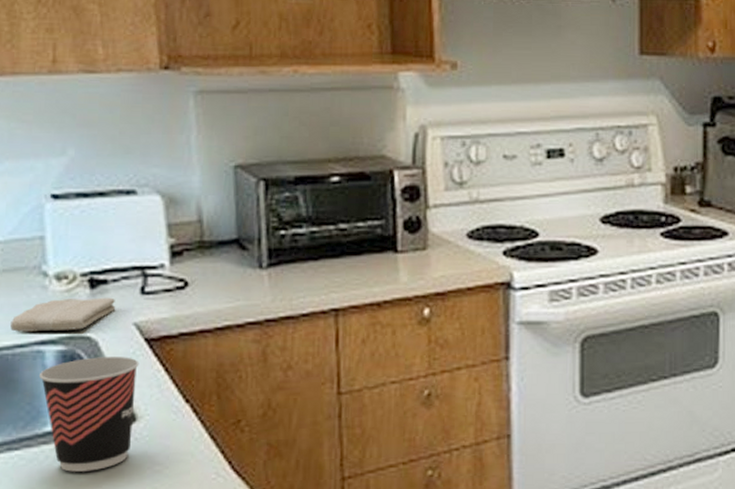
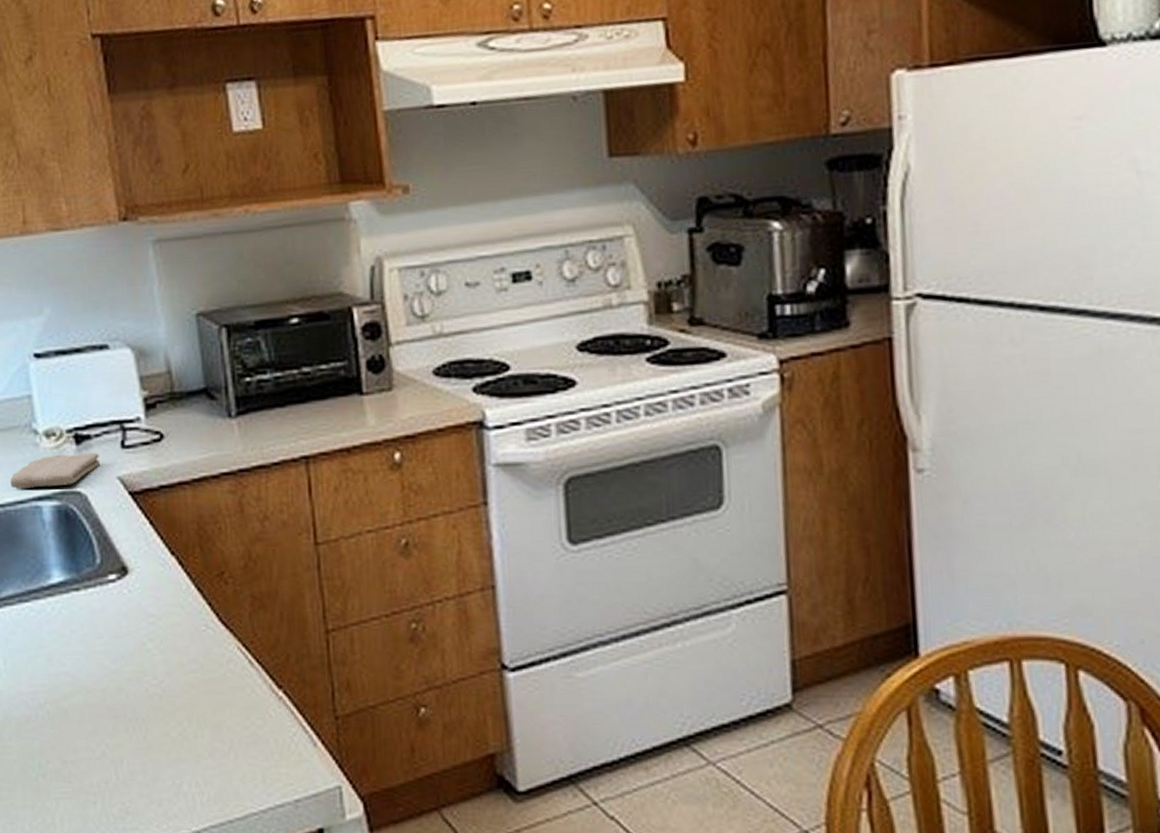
cup: present [38,357,139,472] -> none [39,510,126,623]

